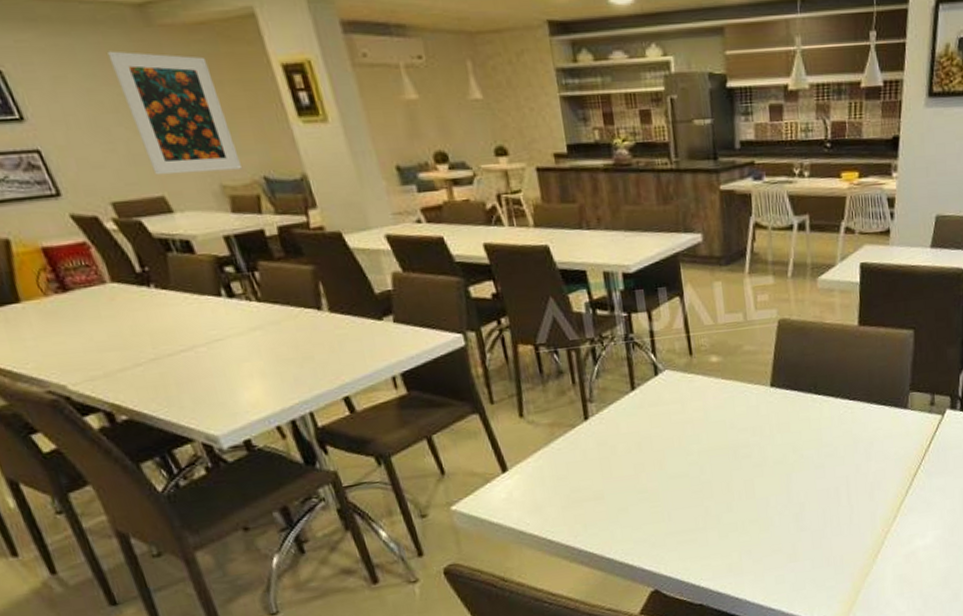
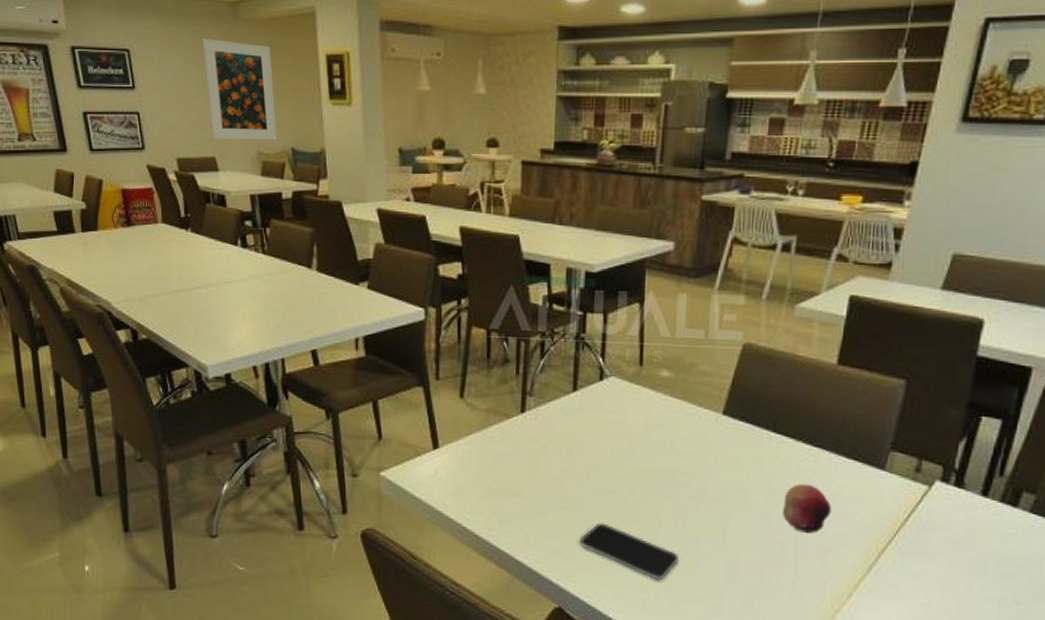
smartphone: none [663,505,754,544] -> present [579,523,679,581]
fruit: none [832,433,872,475] -> present [783,483,832,533]

